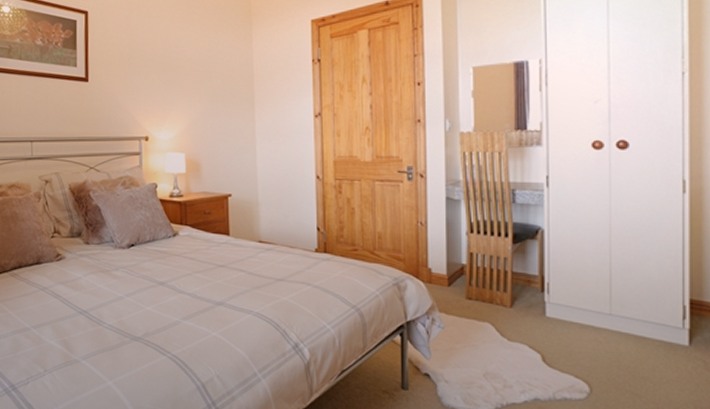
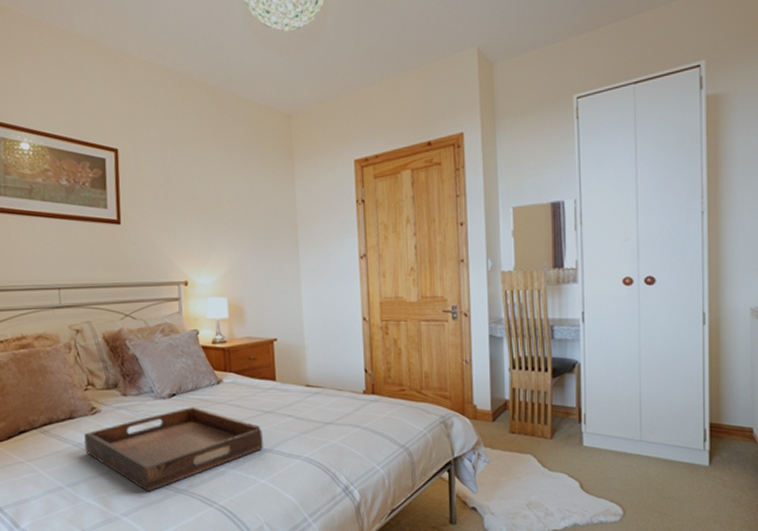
serving tray: none [50,258,216,338] -> present [84,407,263,492]

